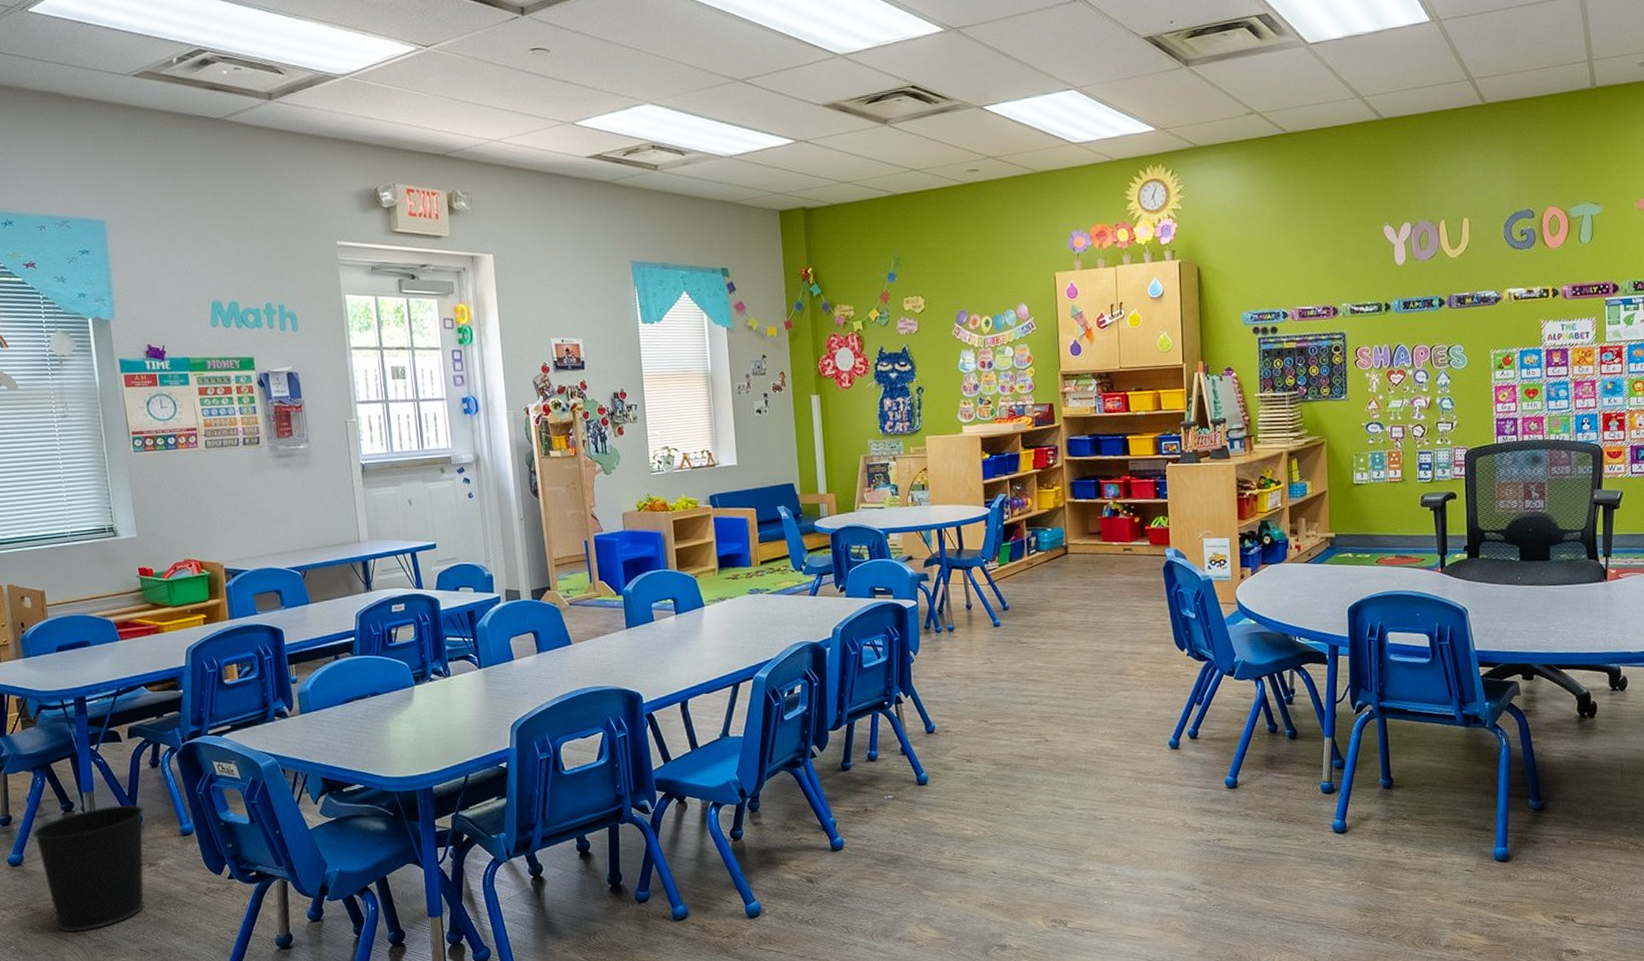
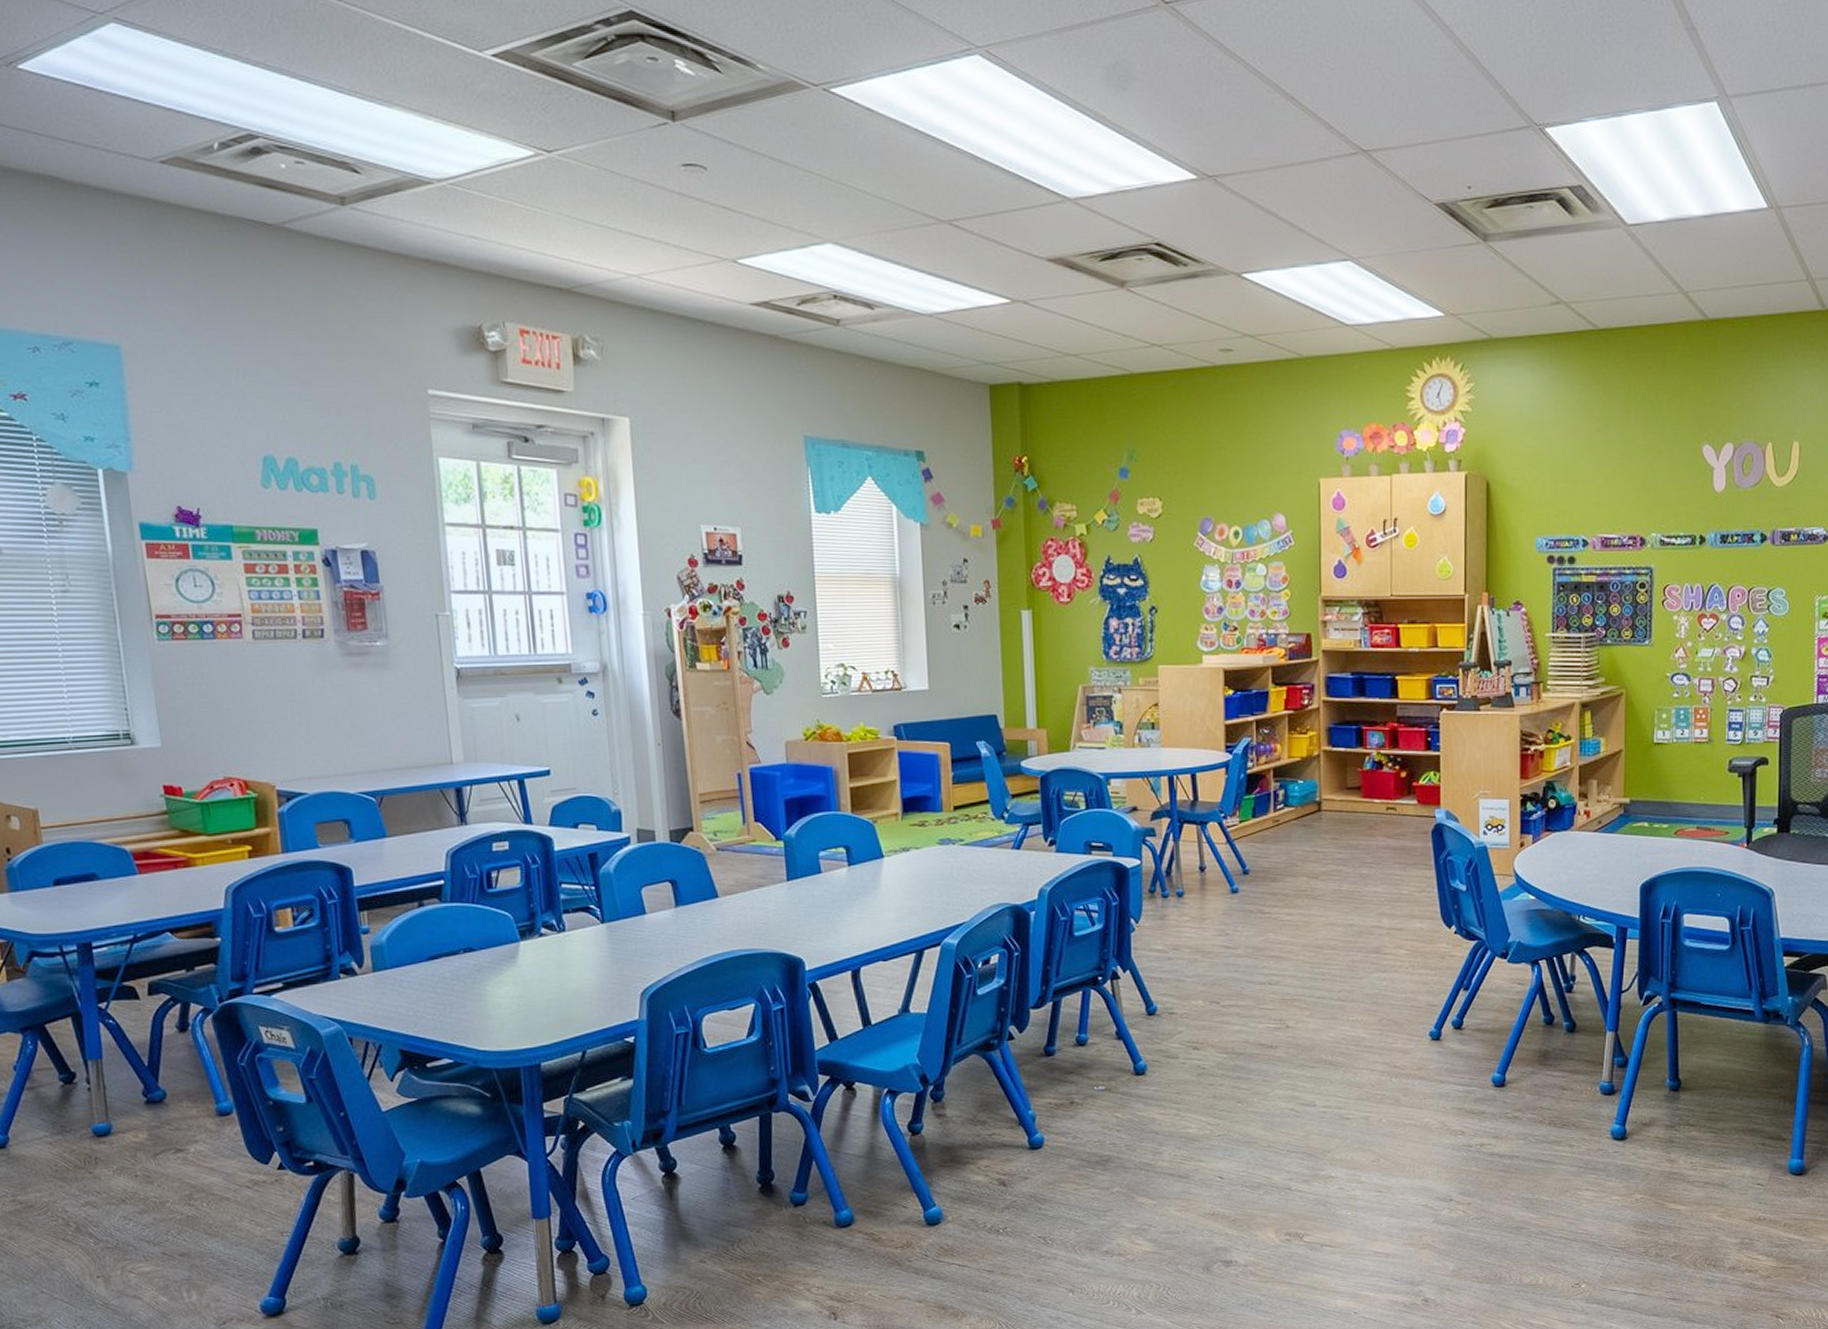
wastebasket: present [33,805,145,932] -> none [22,1077,169,1231]

